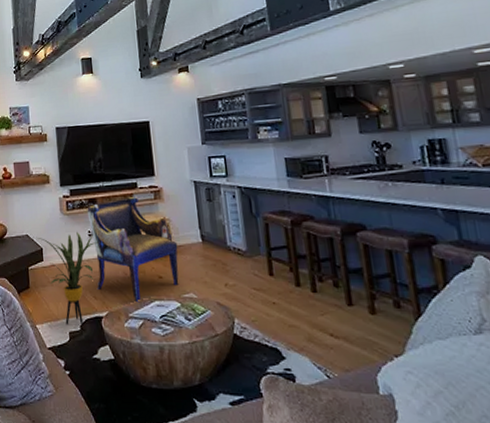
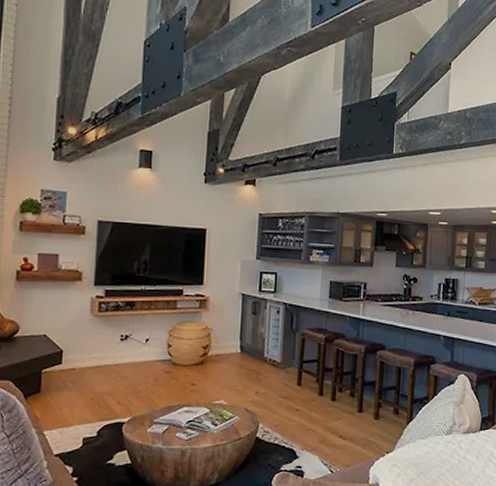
house plant: present [32,231,99,324] -> none [51,334,131,430]
armchair: present [87,196,179,303] -> none [122,303,216,409]

